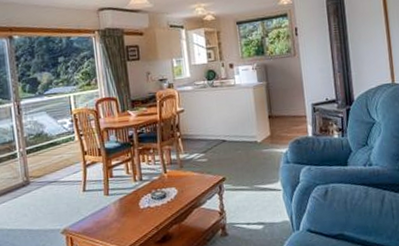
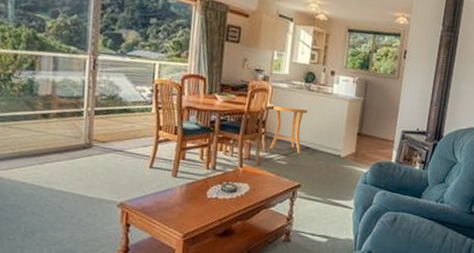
side table: none [183,105,218,150] -> present [269,106,308,153]

